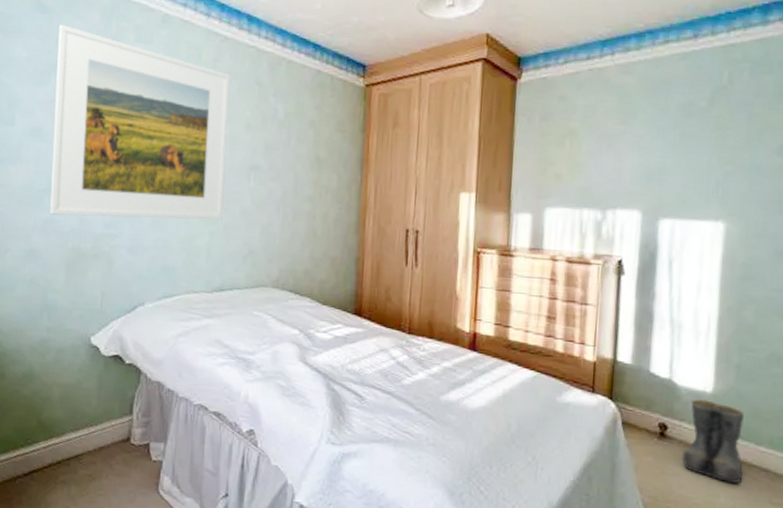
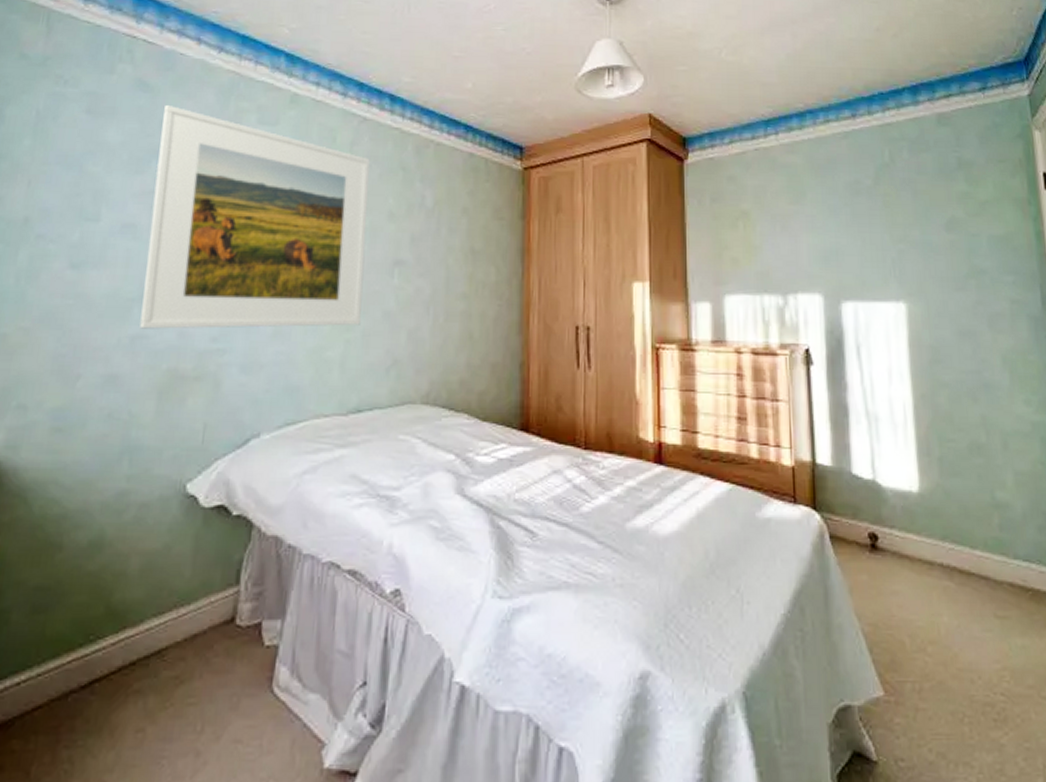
boots: present [682,399,744,484] -> none [897,501,963,598]

